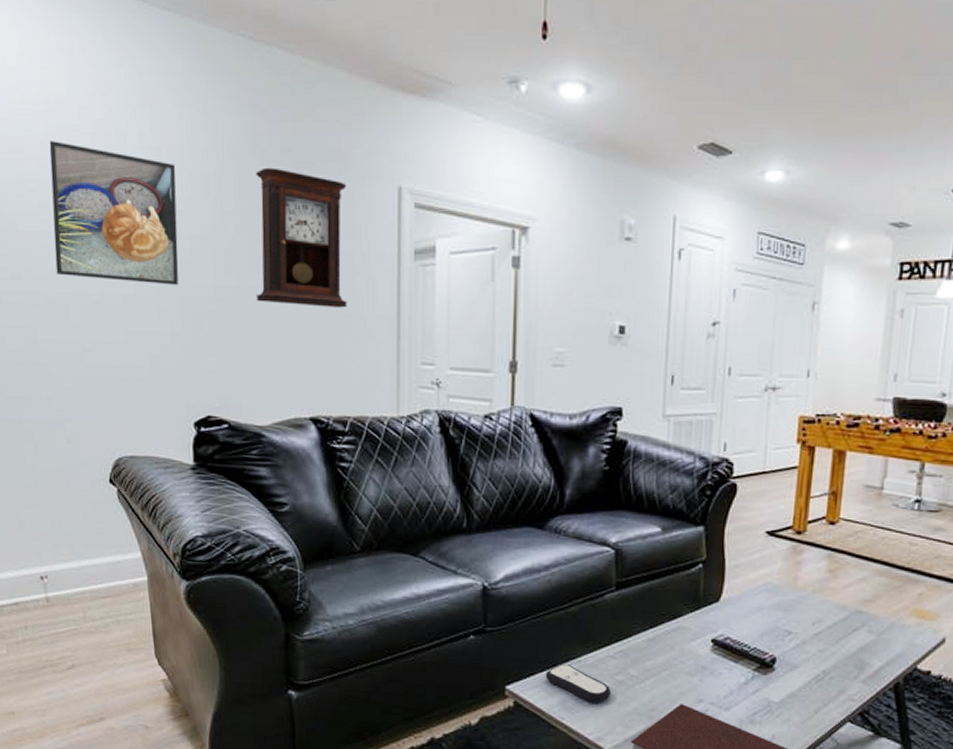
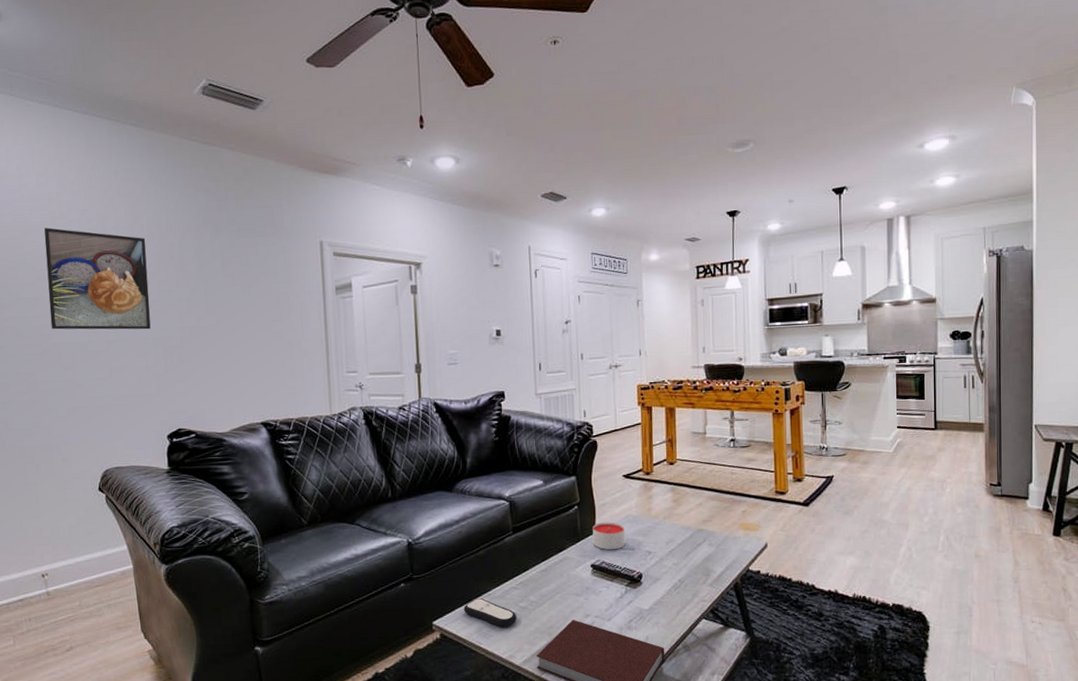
pendulum clock: present [256,167,347,308] -> none [209,234,286,336]
candle: none [718,588,761,625] -> present [593,522,626,550]

